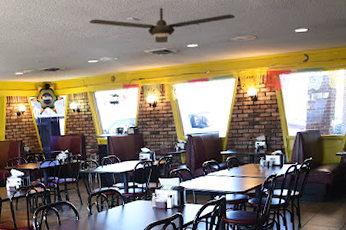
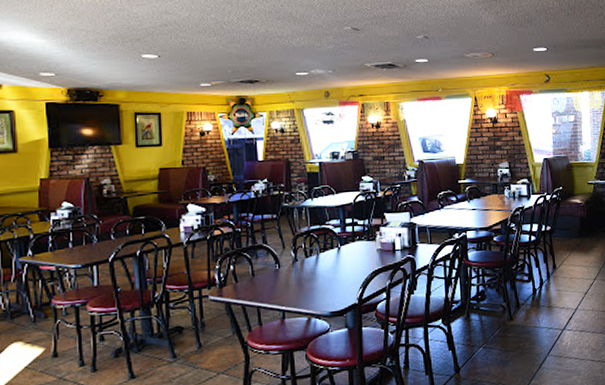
ceiling fan: present [89,7,235,43] -> none [298,18,468,56]

